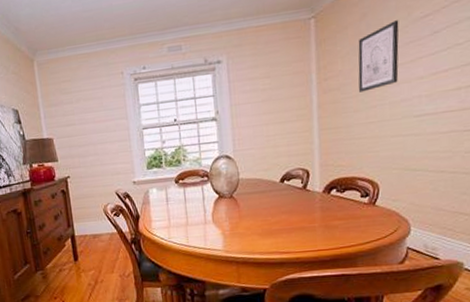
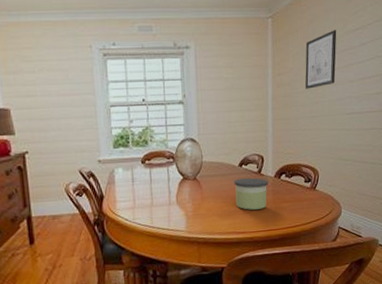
candle: none [275,193,315,229] -> present [234,177,268,211]

